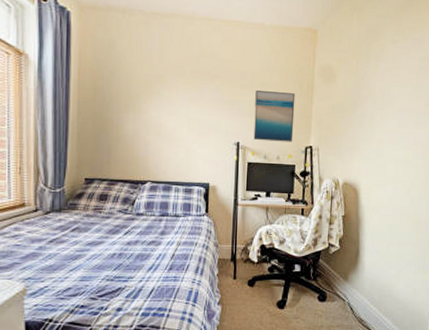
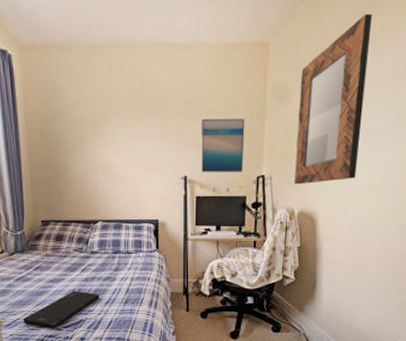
smartphone: none [51,255,142,298] -> present [23,290,100,329]
home mirror: none [339,15,403,157] -> present [294,13,373,185]

